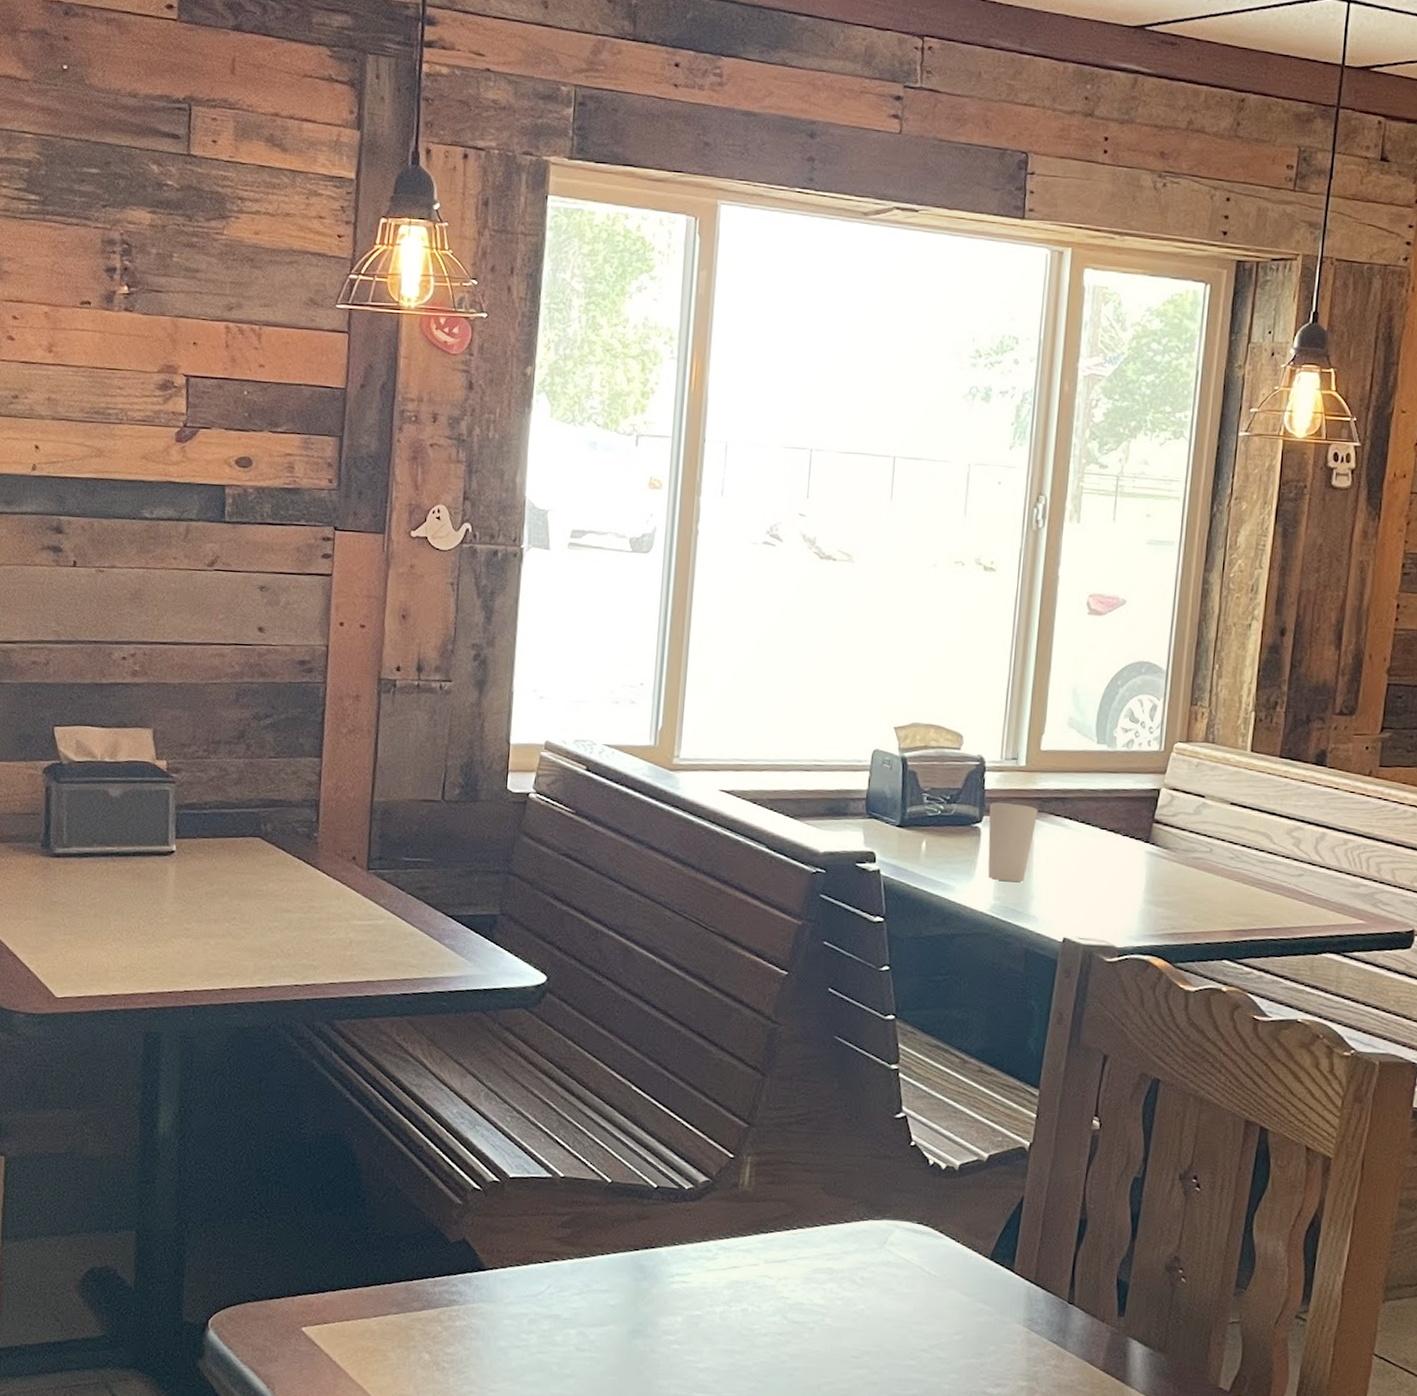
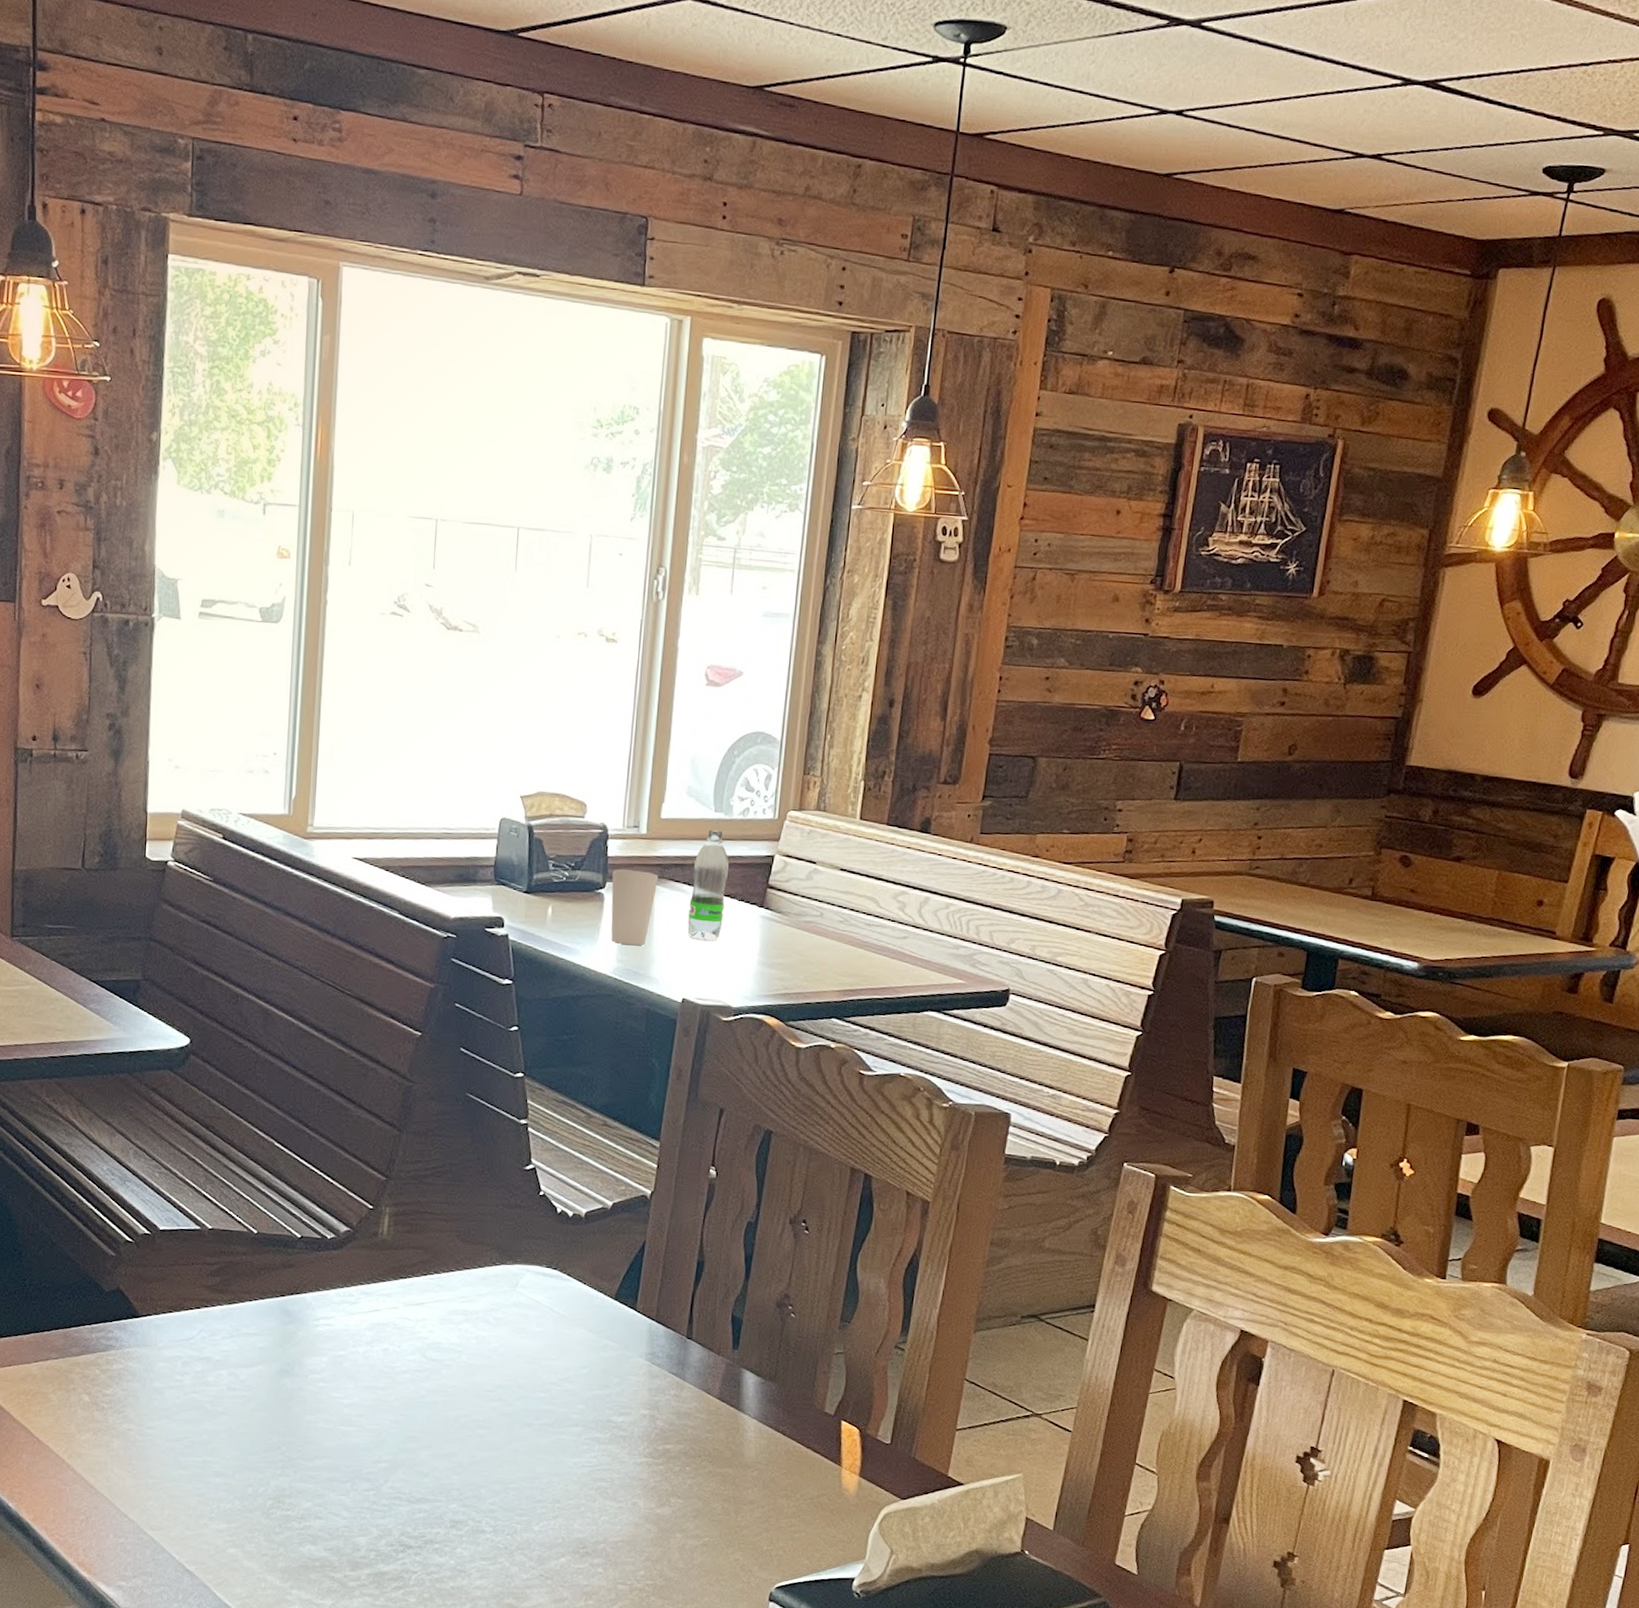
bottle: none [1068,762,1112,878] -> present [687,829,729,941]

